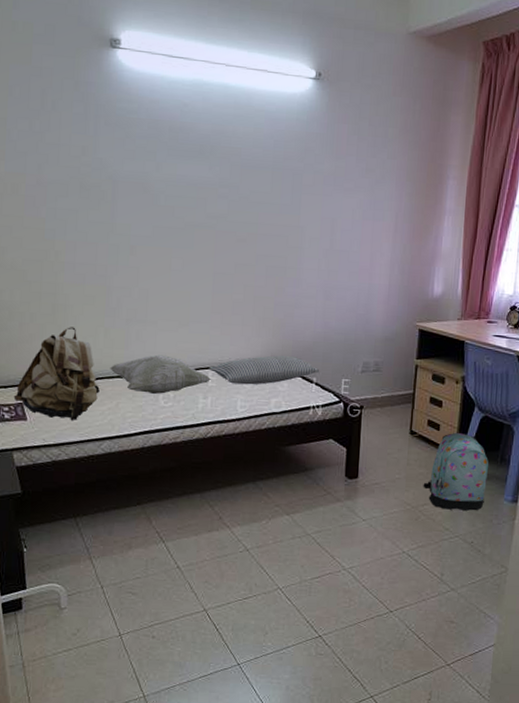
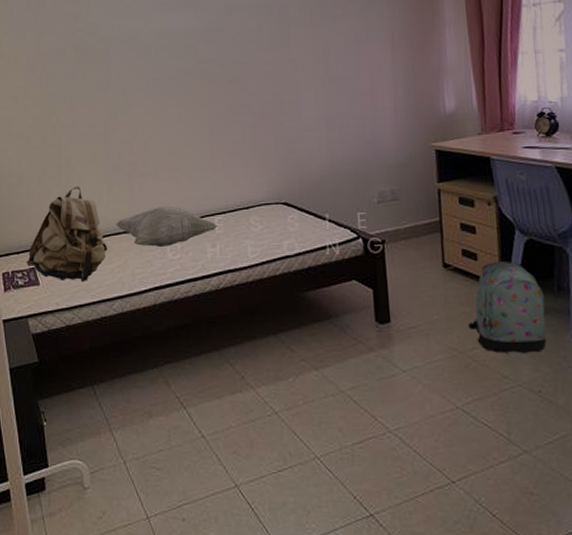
pillow: present [209,356,320,385] -> none [214,194,332,229]

